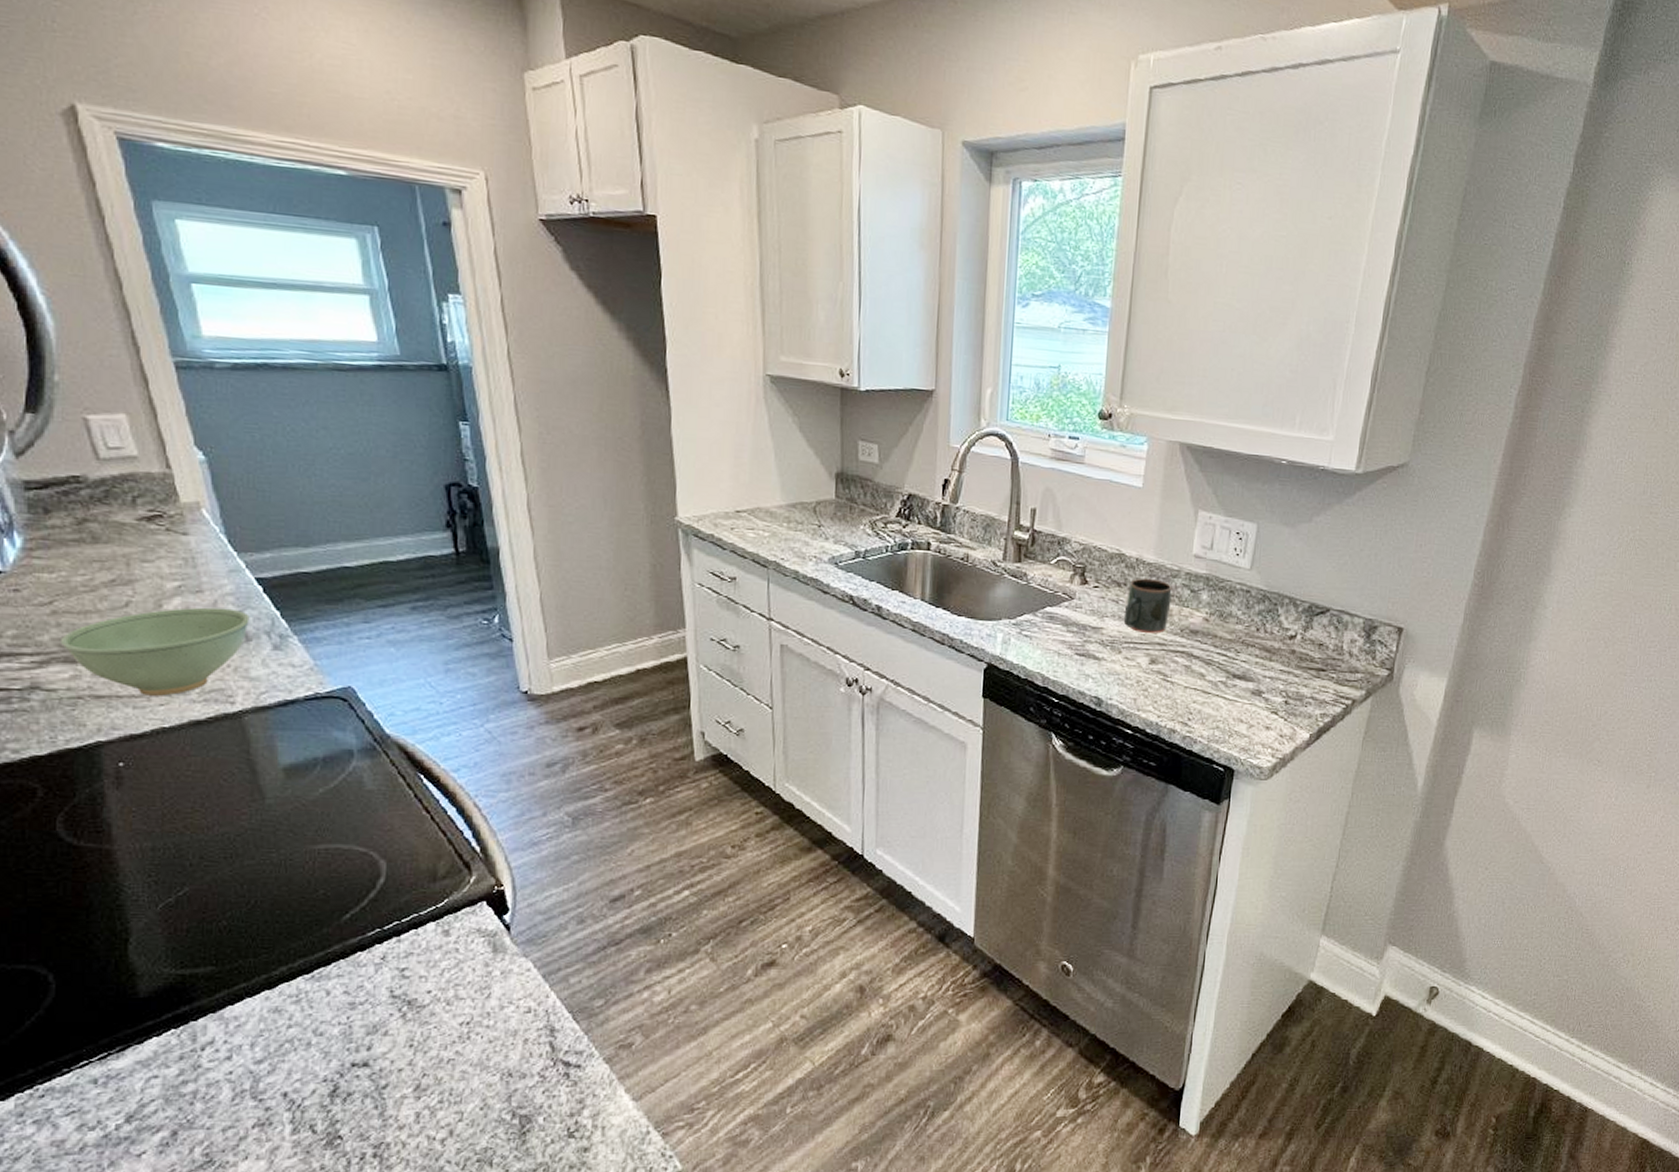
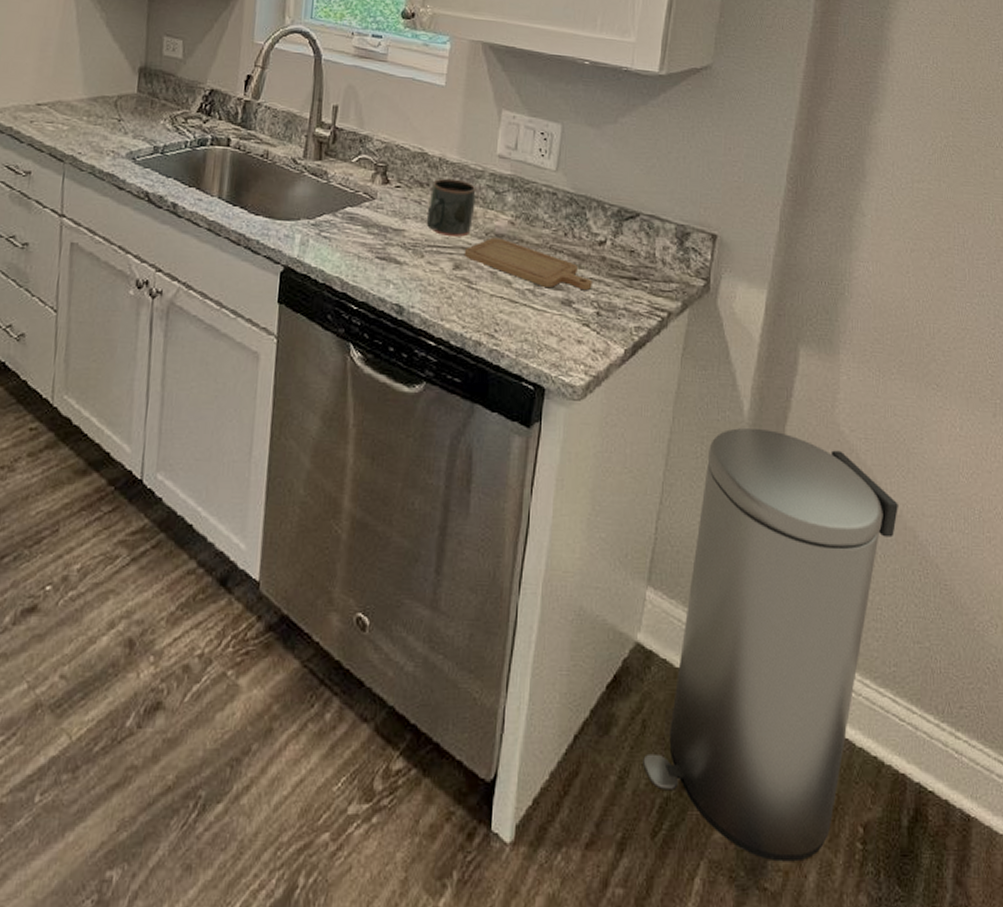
chopping board: none [1159,633,1282,682] -> present [464,237,592,291]
pedal bin: none [1311,801,1552,1145] -> present [643,427,898,862]

